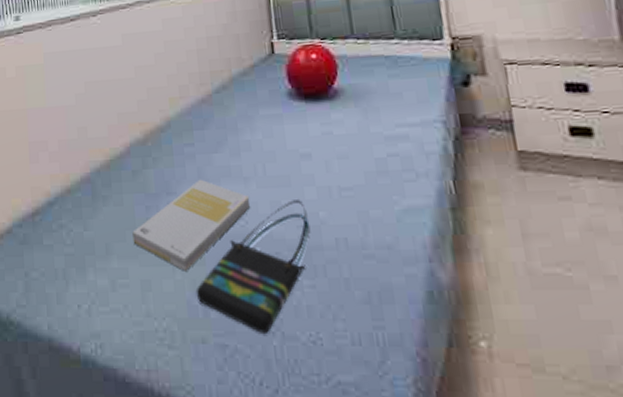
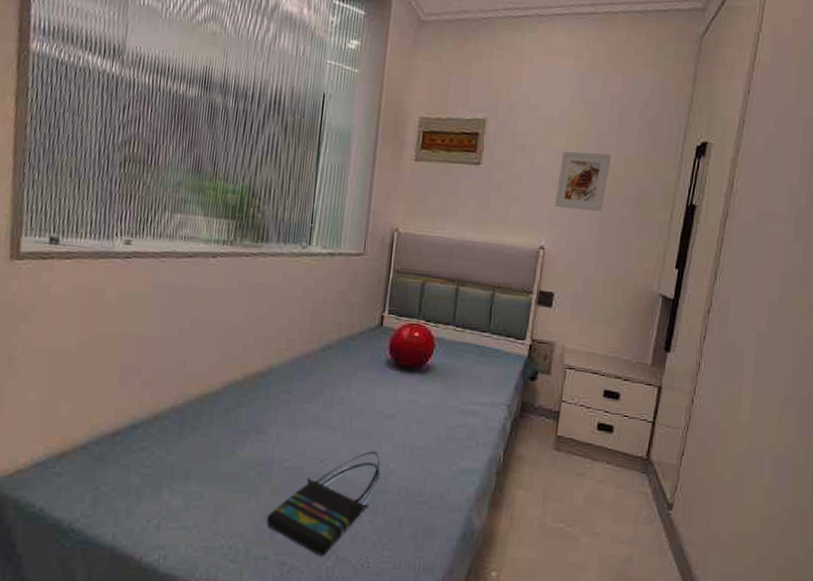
book: present [132,179,251,271] -> none [214,423,333,500]

